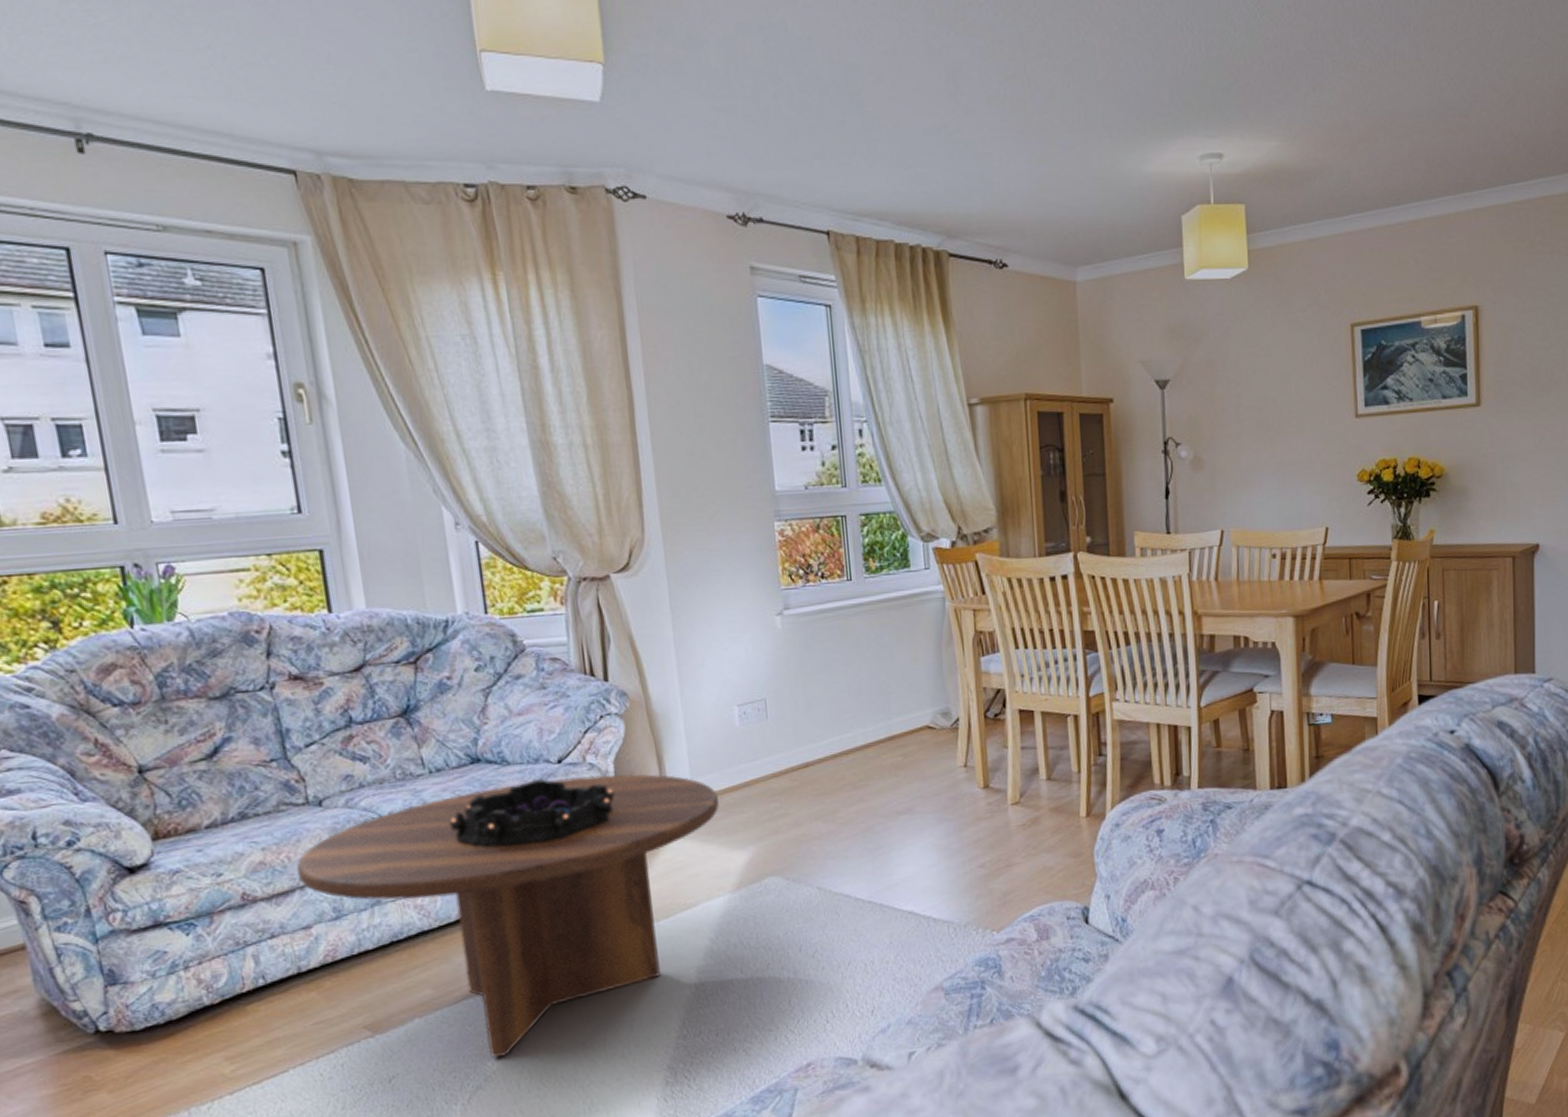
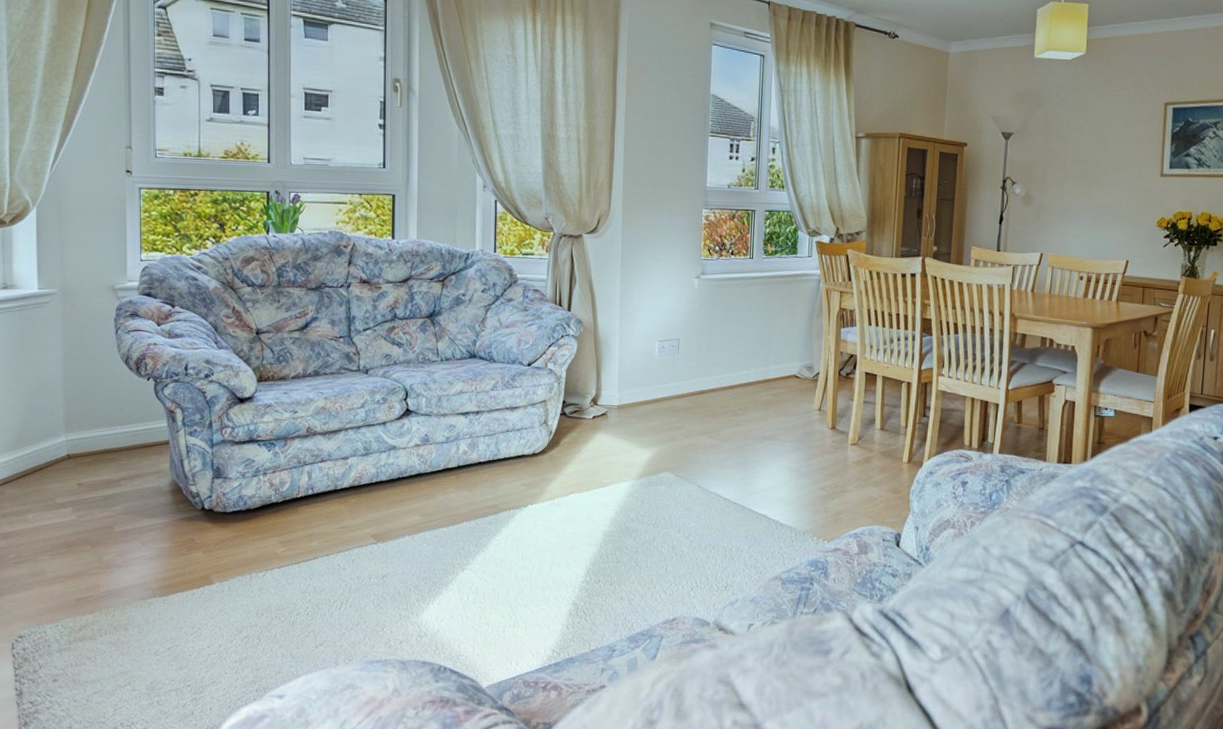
coffee table: present [296,774,720,1057] -> none [344,377,636,574]
decorative bowl: present [449,779,614,848] -> none [449,375,563,422]

